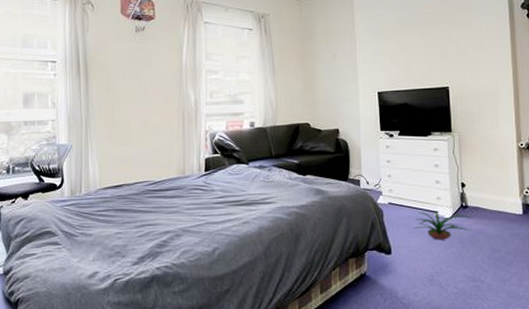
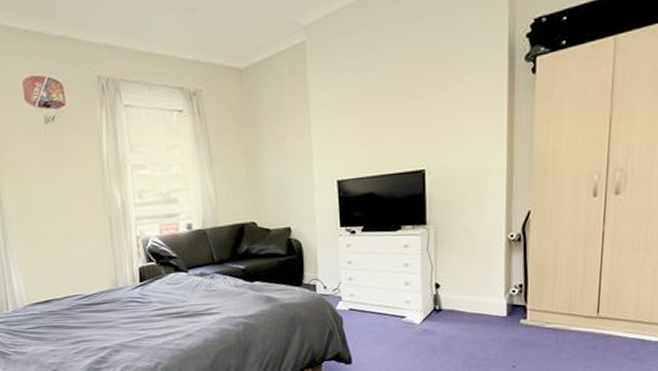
plant: present [414,211,473,240] -> none [378,315,447,348]

